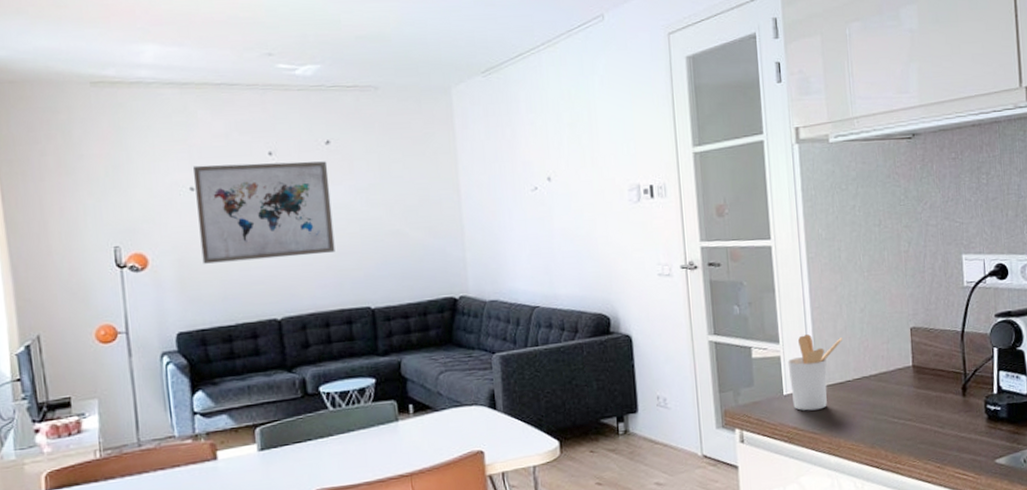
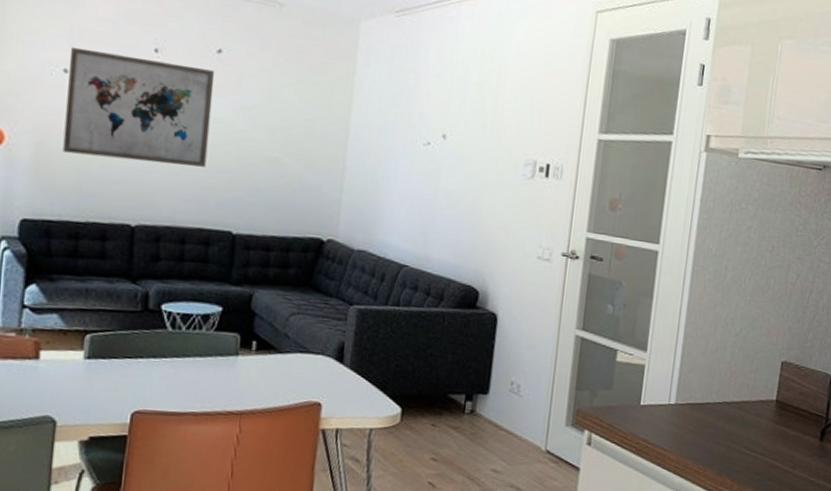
utensil holder: present [787,334,843,411] -> none [648,348,712,427]

